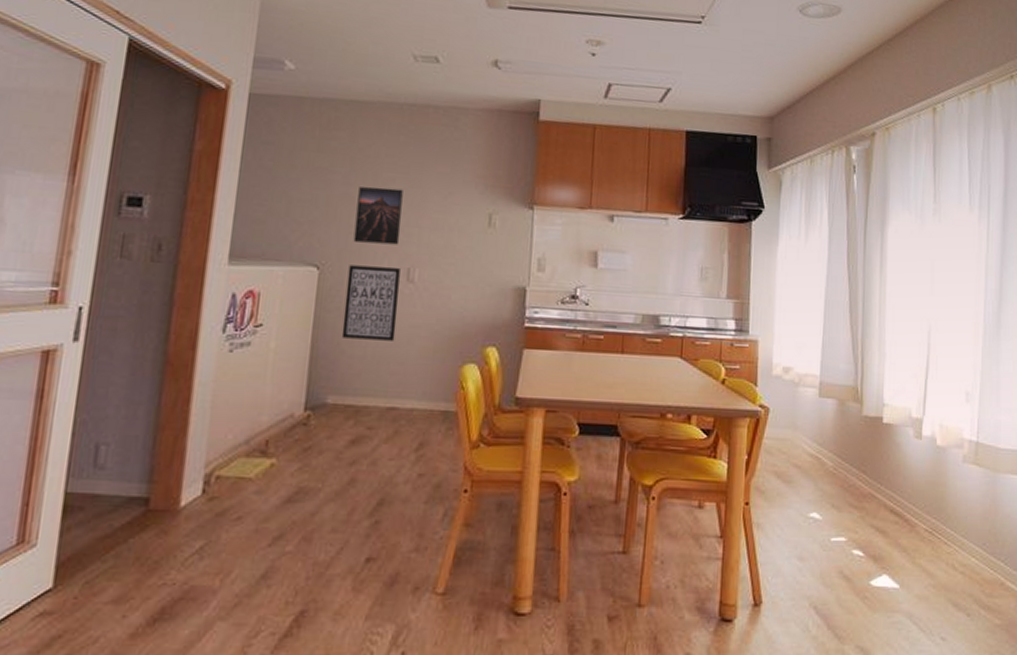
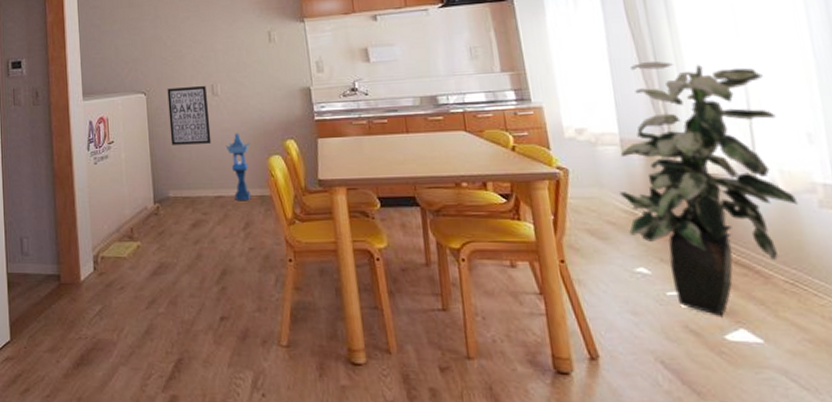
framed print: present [353,187,403,245] -> none [164,24,202,70]
lantern: none [411,331,442,415] -> present [225,133,251,200]
indoor plant: none [810,306,949,562] -> present [619,60,799,316]

